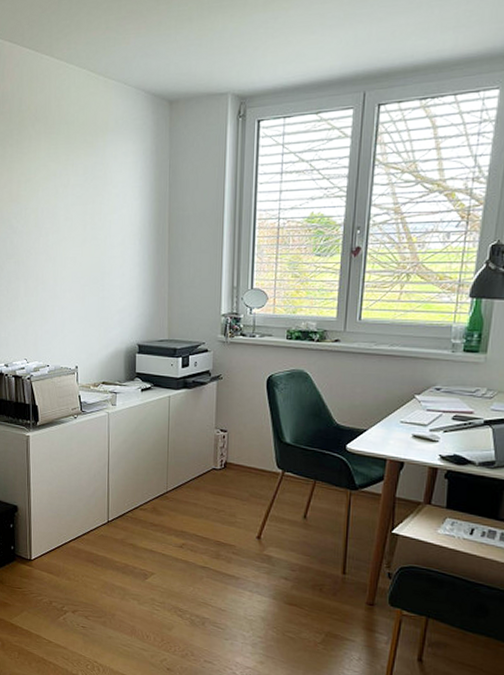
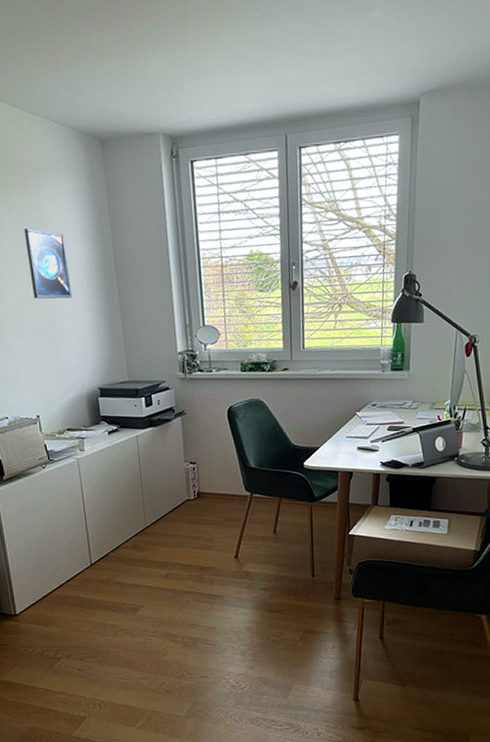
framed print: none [86,186,124,255] -> present [23,228,72,299]

